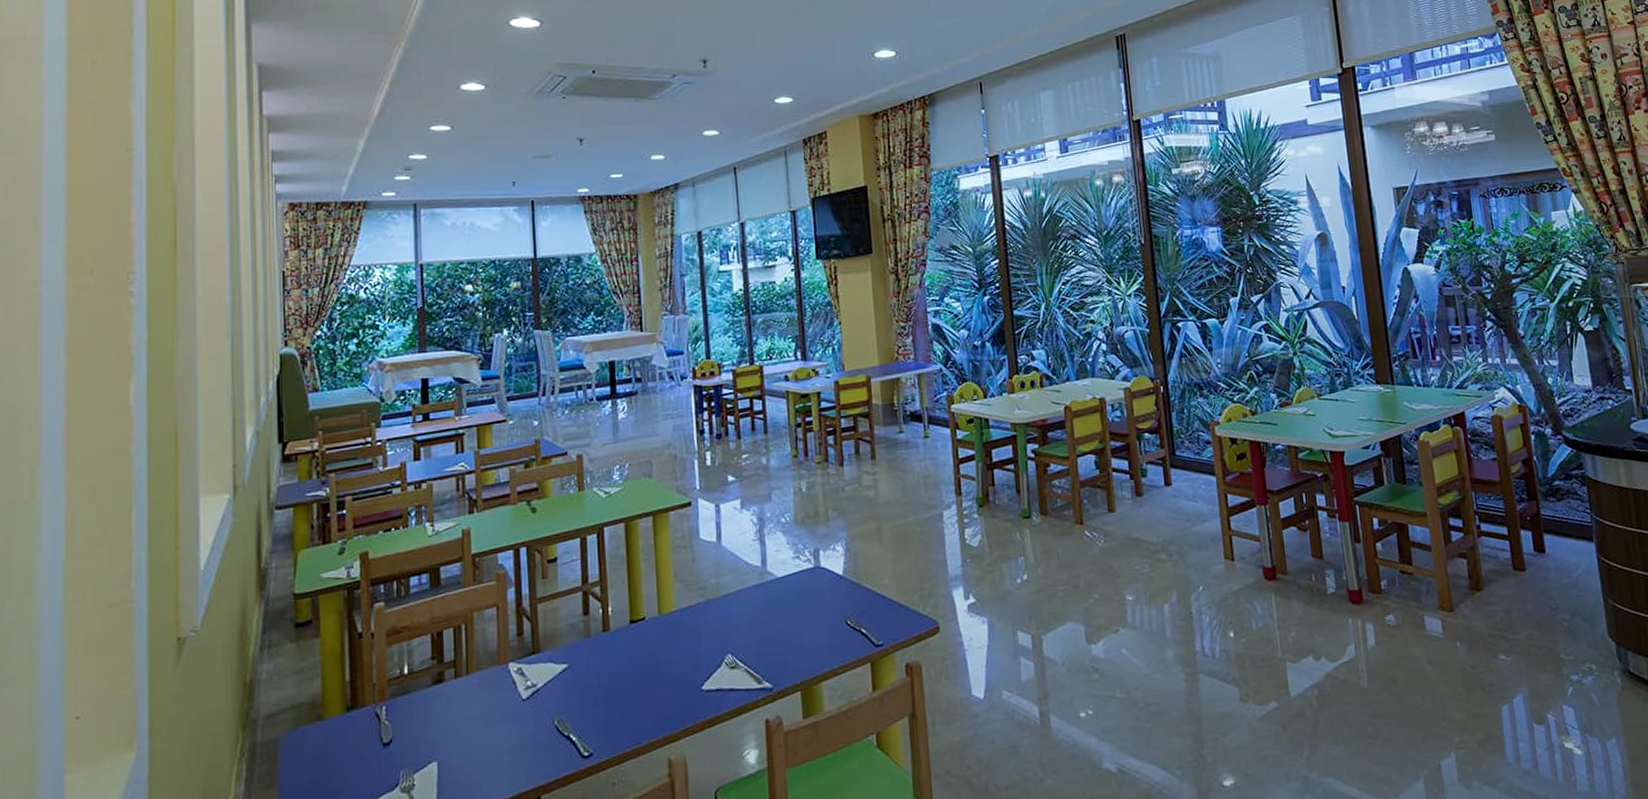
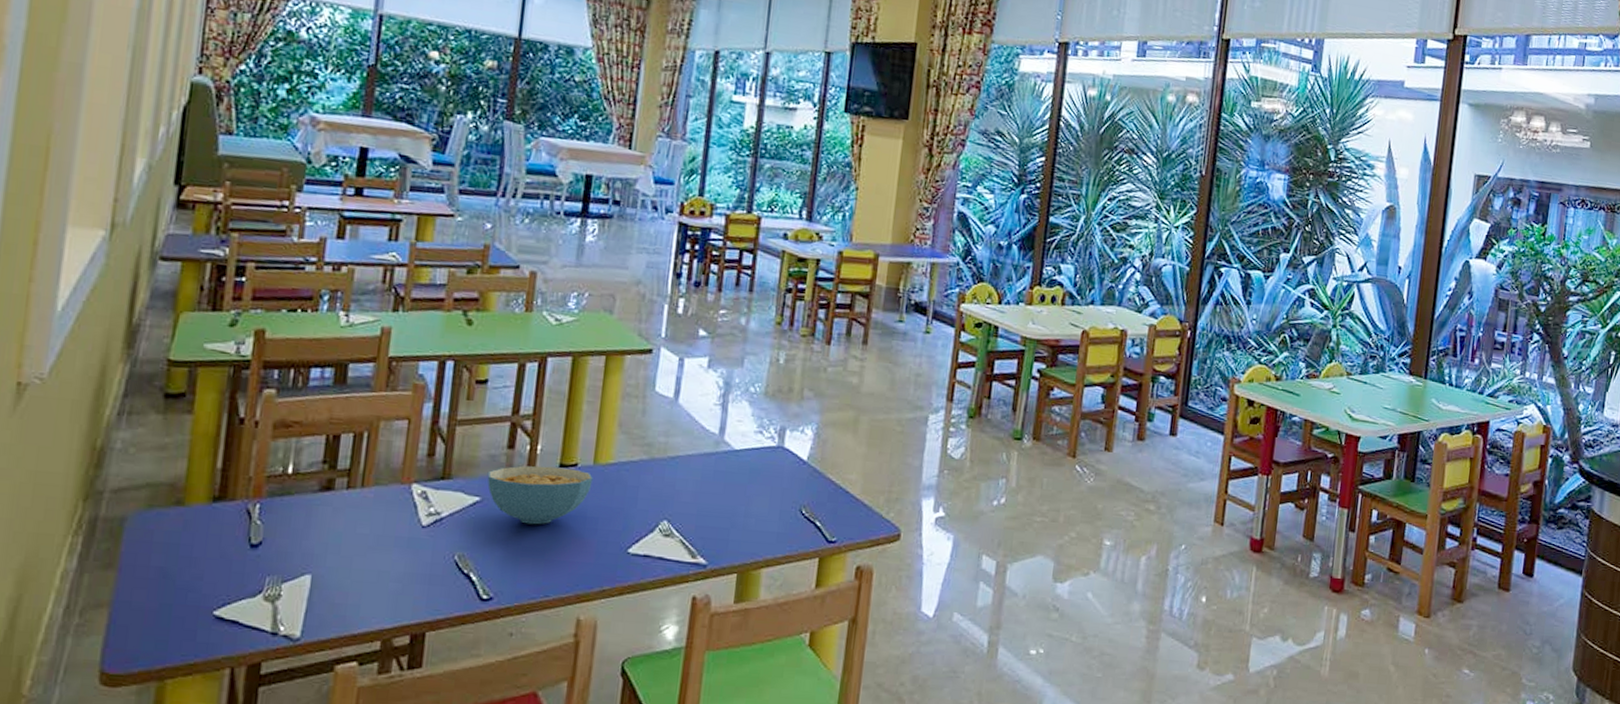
cereal bowl: none [570,622,661,681] -> present [487,465,593,525]

